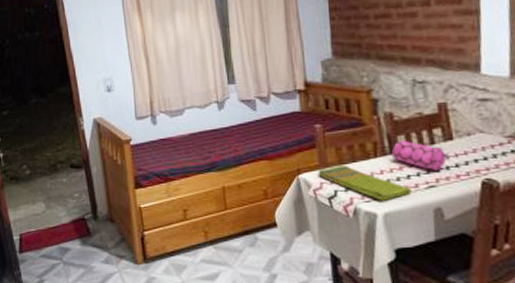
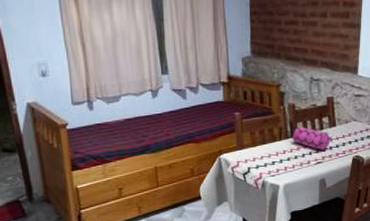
dish towel: present [318,164,412,201] -> none [235,146,305,175]

